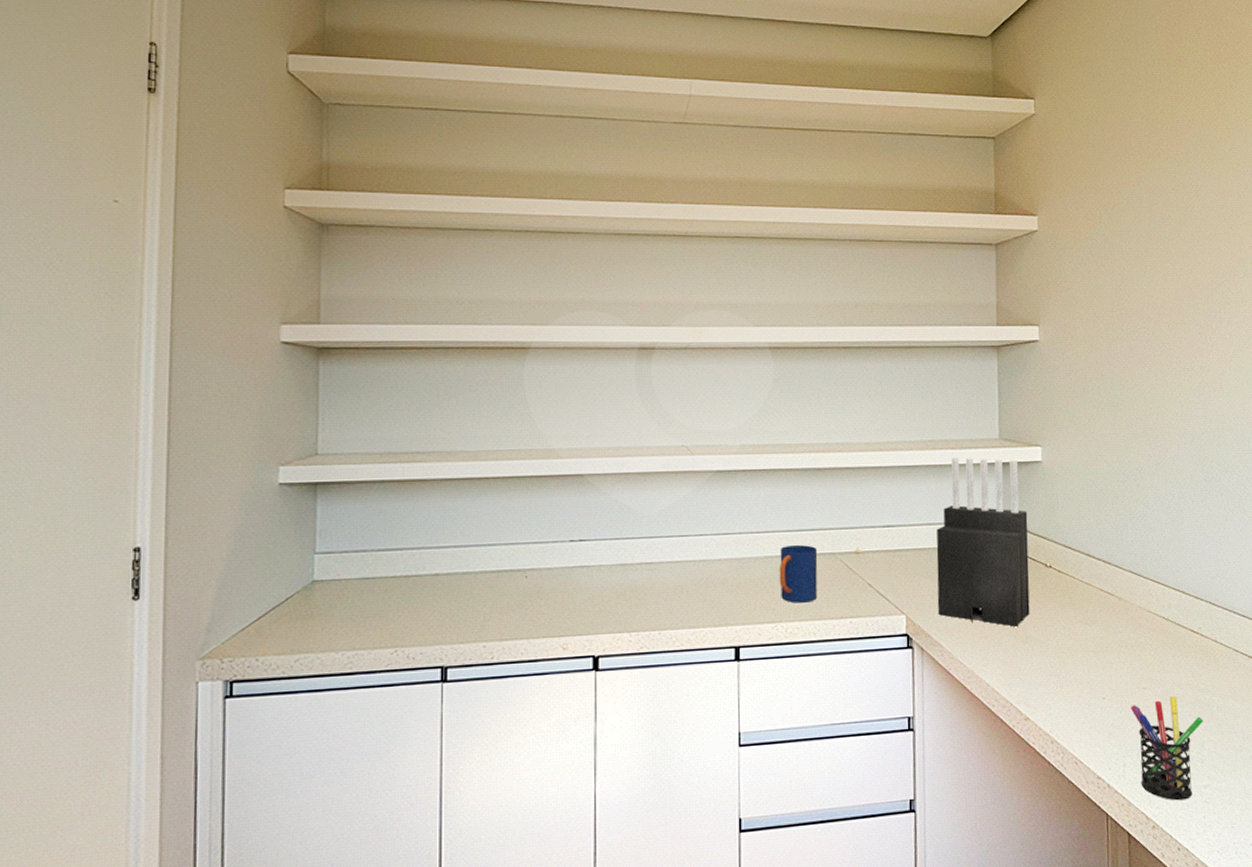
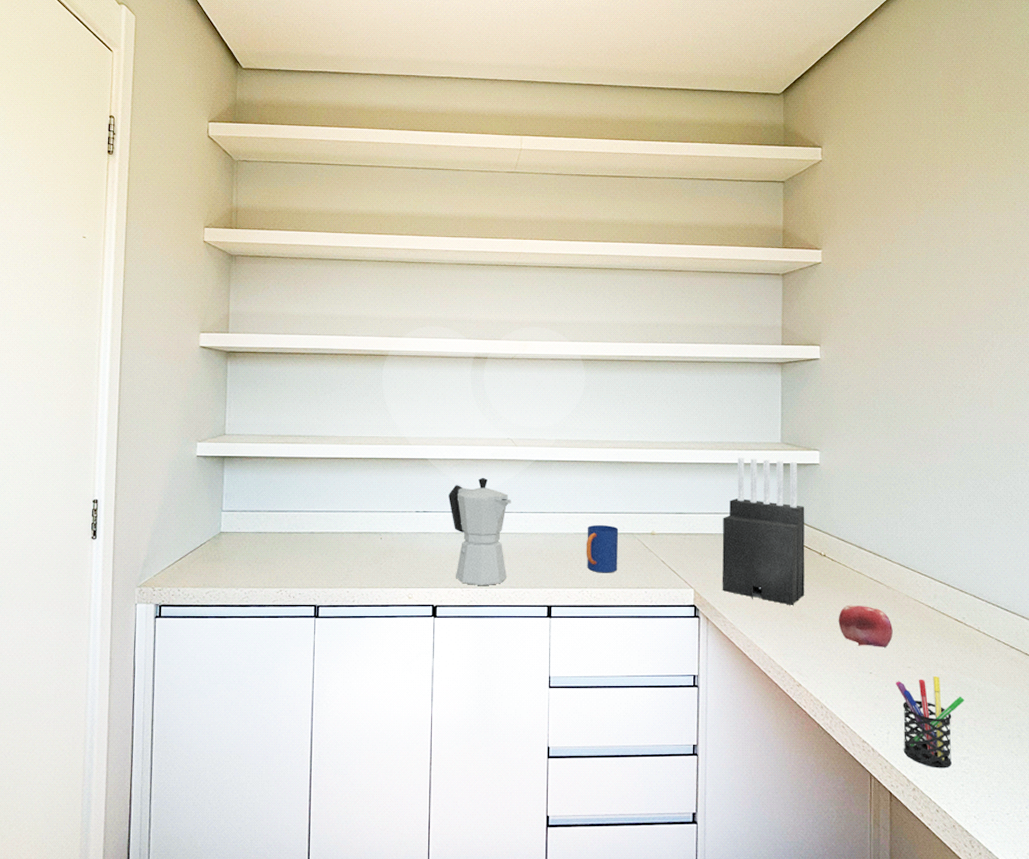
moka pot: none [611,494,688,629] -> present [449,477,511,586]
fruit: none [1067,621,1126,668] -> present [838,604,893,647]

